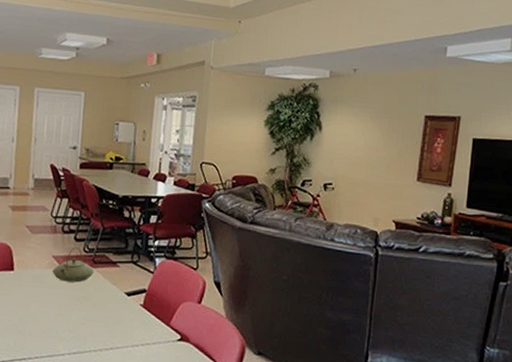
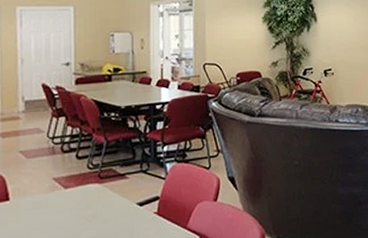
teapot: present [52,246,95,283] -> none [54,164,102,203]

